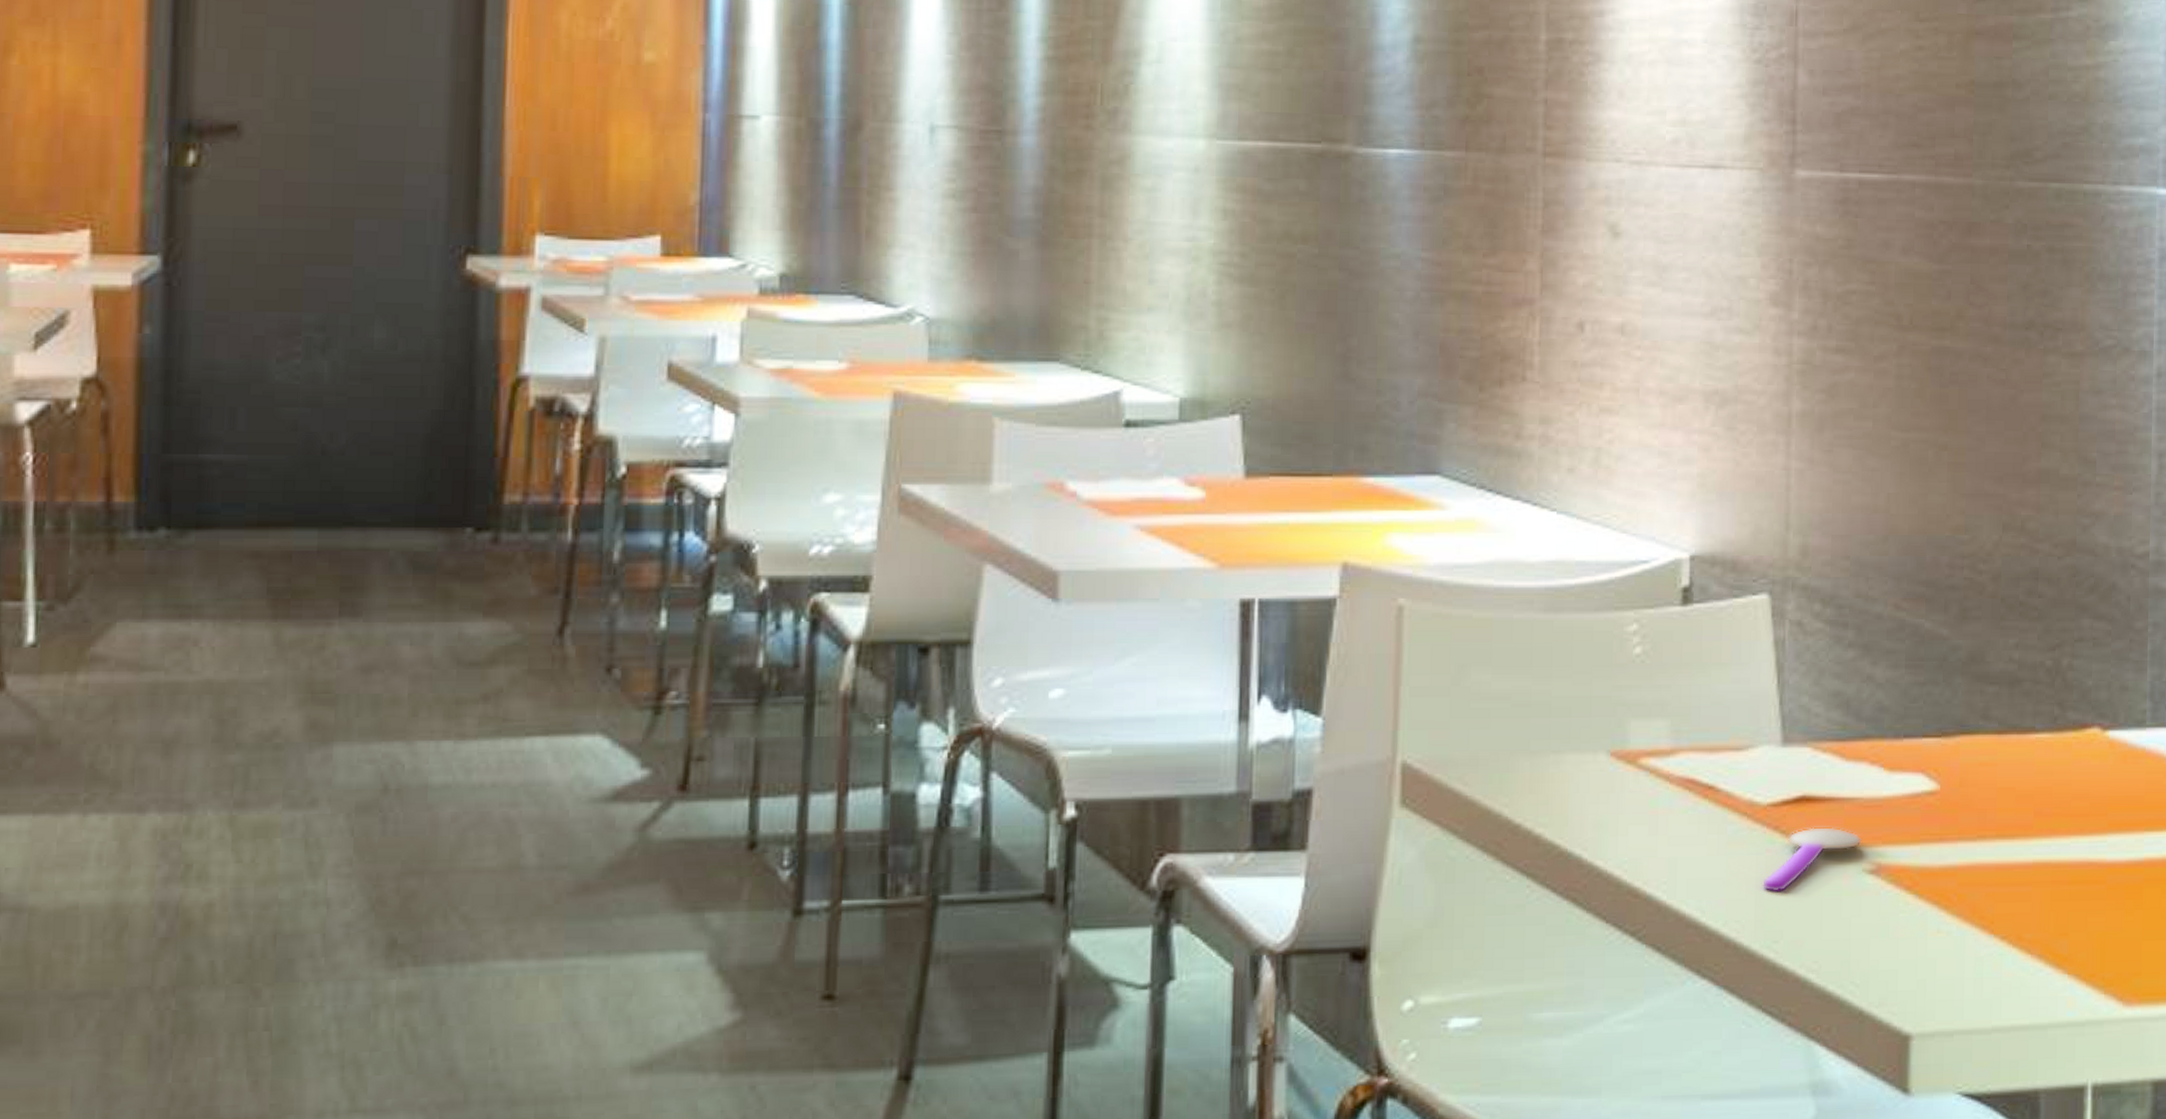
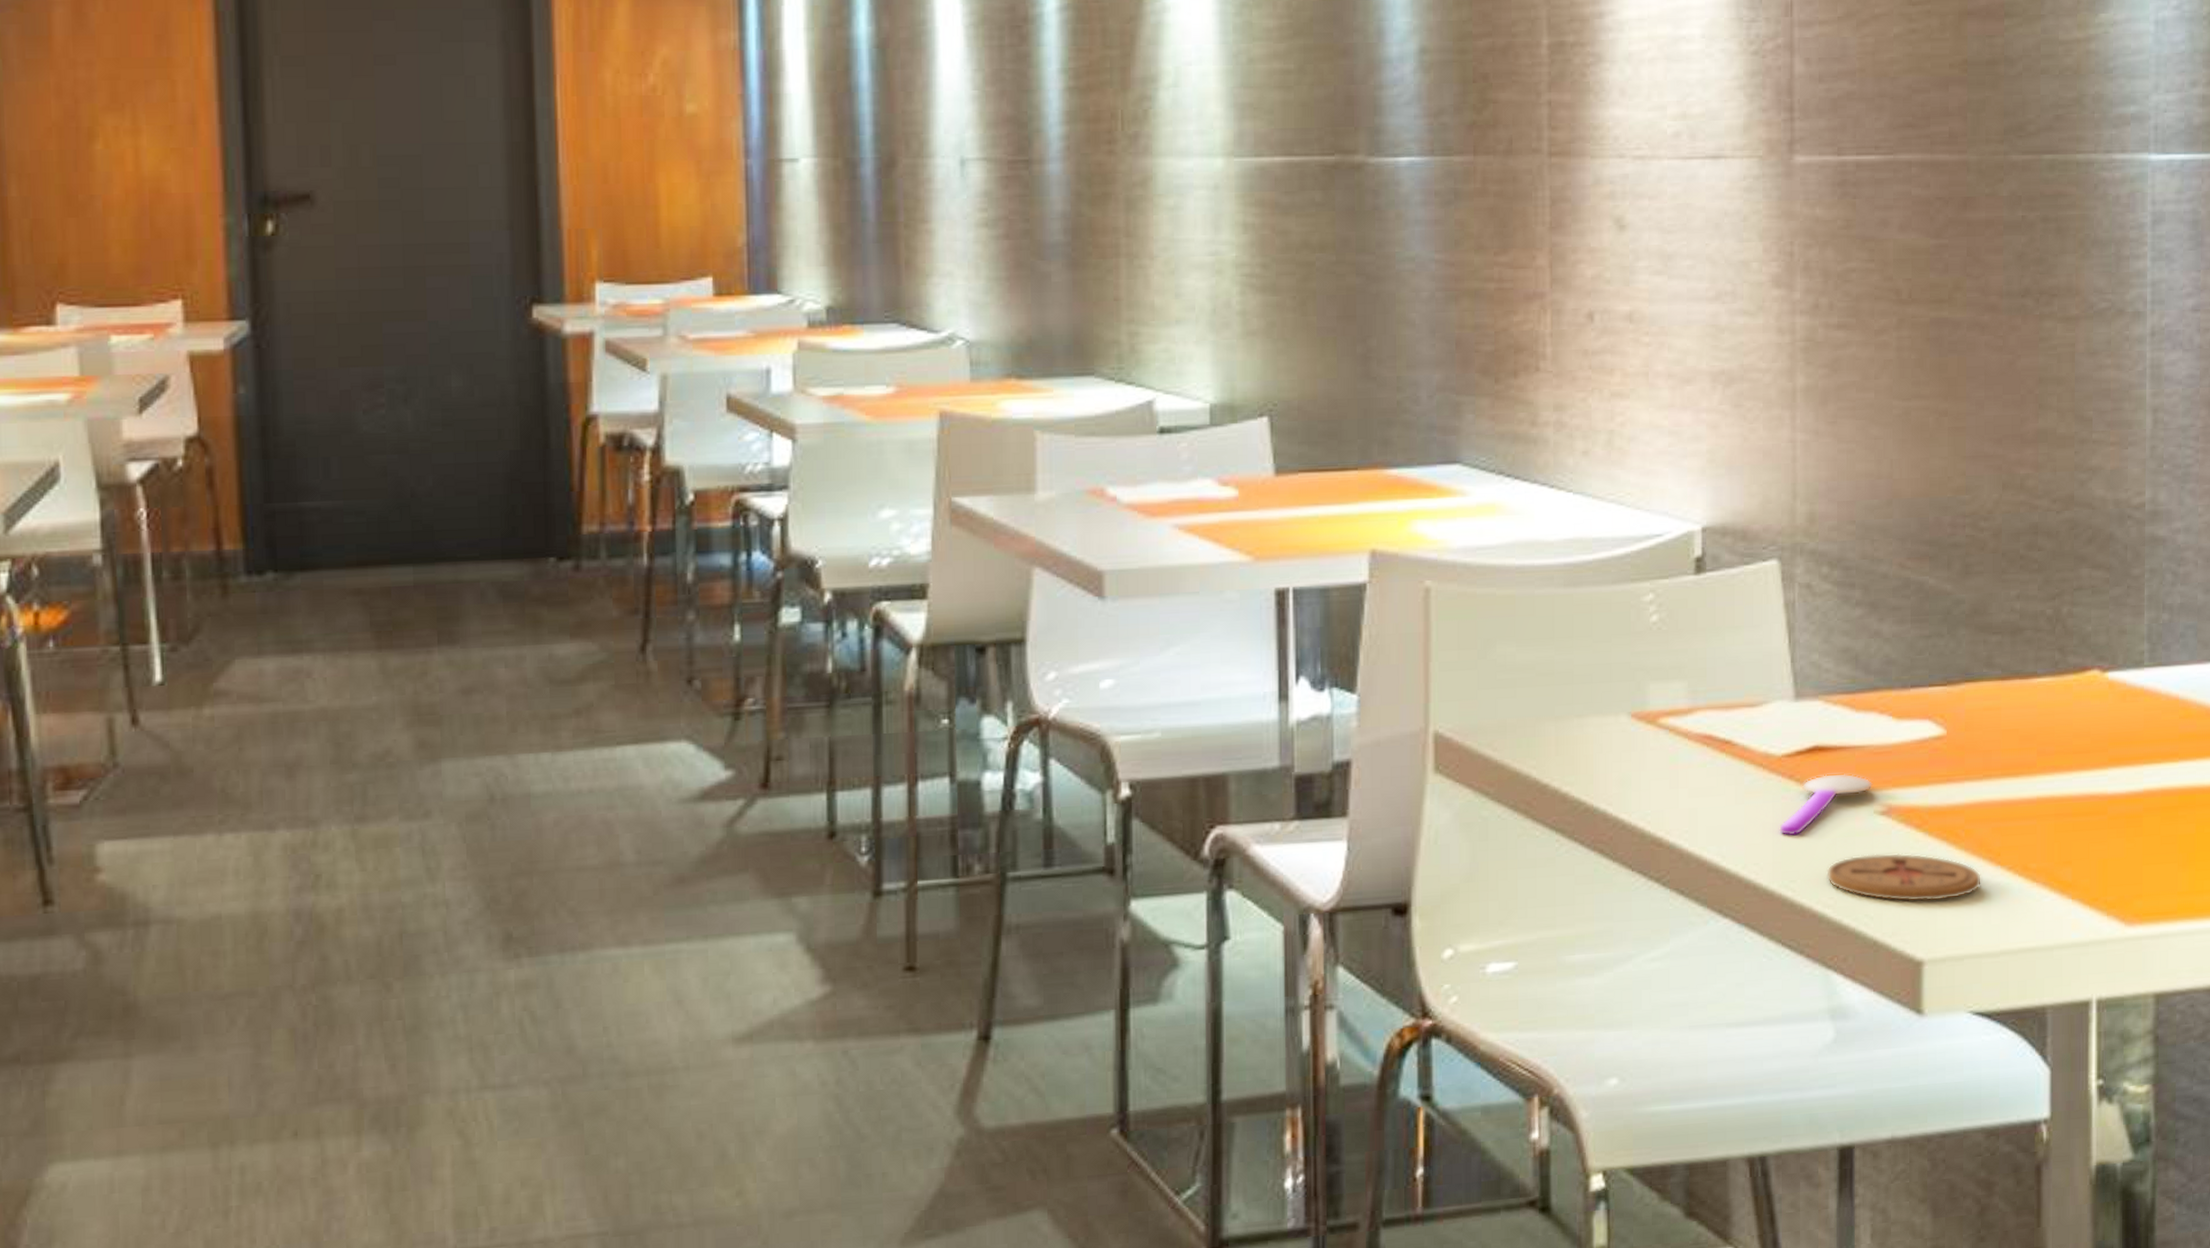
coaster: none [1811,915,1975,970] -> present [1826,852,1982,902]

